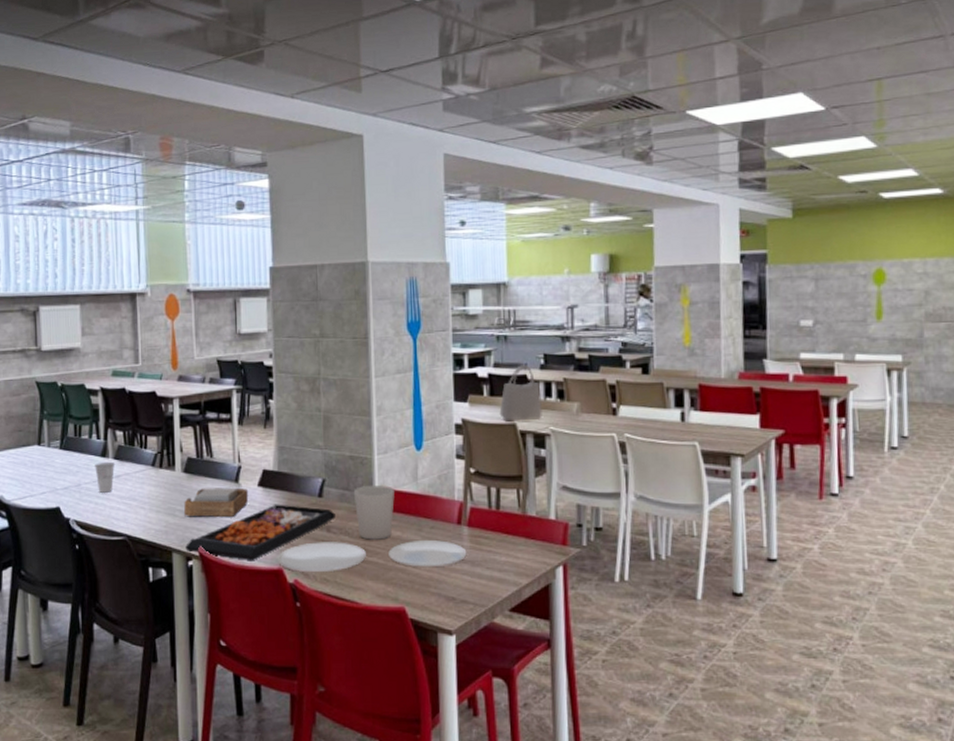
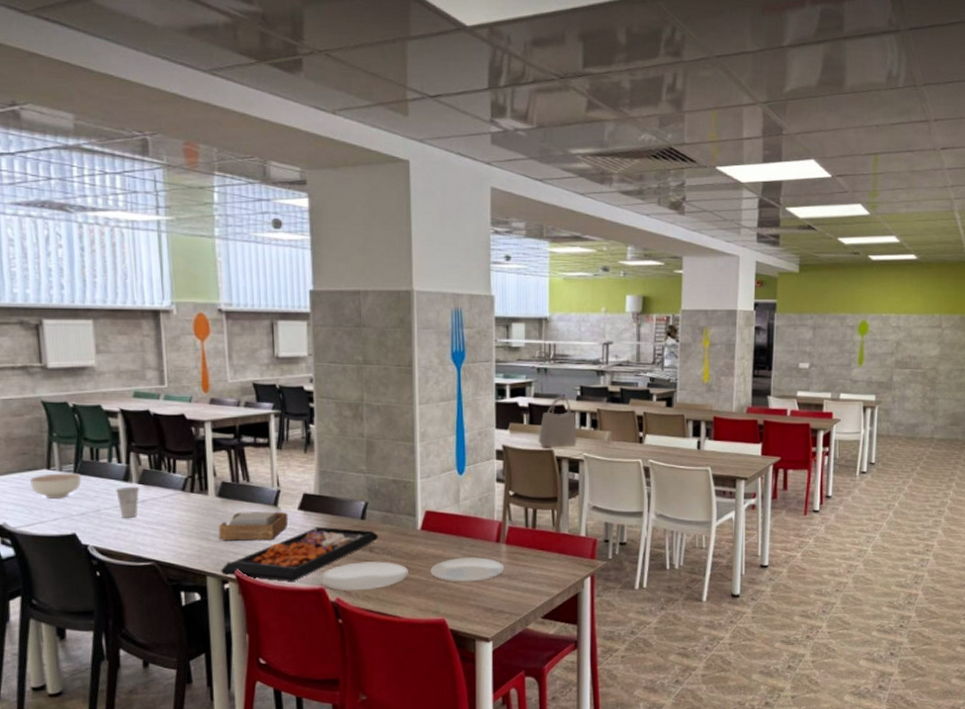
bowl: none [24,448,66,473] -> present [30,473,82,499]
dixie cup: present [353,485,395,540] -> none [396,507,437,559]

